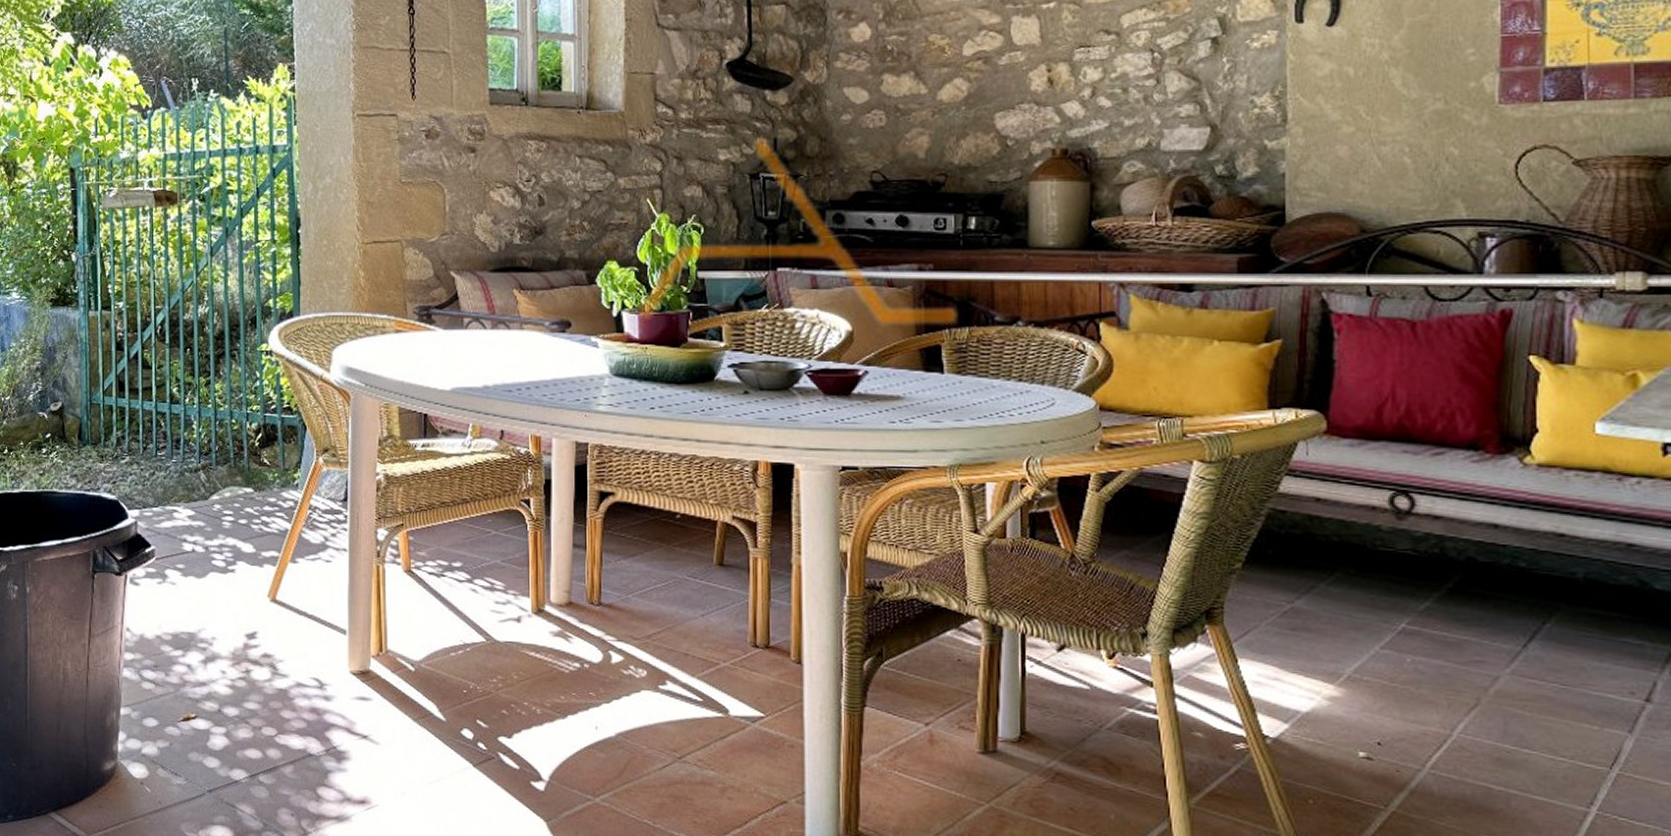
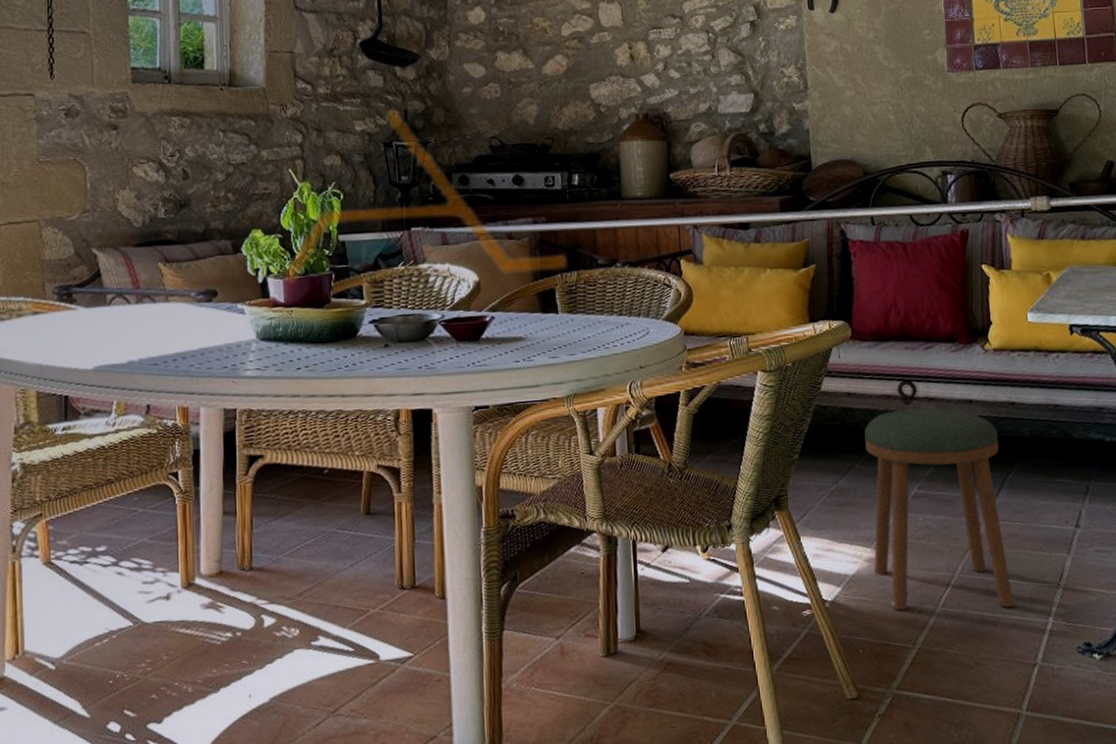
stool: none [1336,526,1538,785] -> present [864,408,1014,611]

